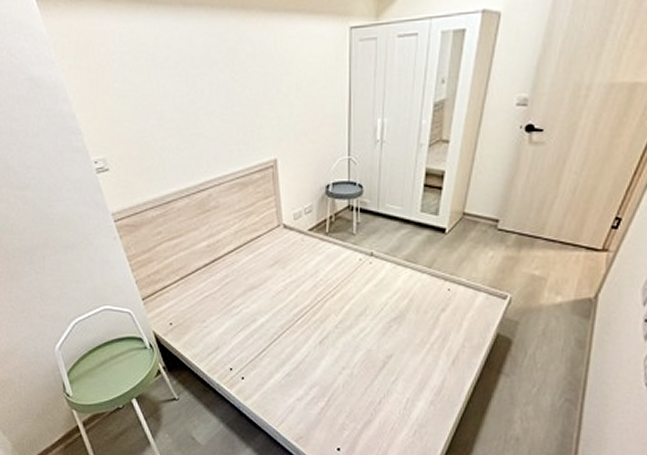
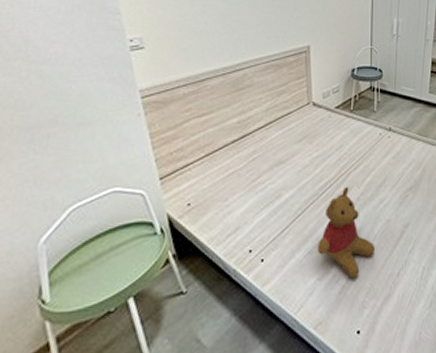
teddy bear: none [295,315,354,402] -> present [317,187,375,278]

